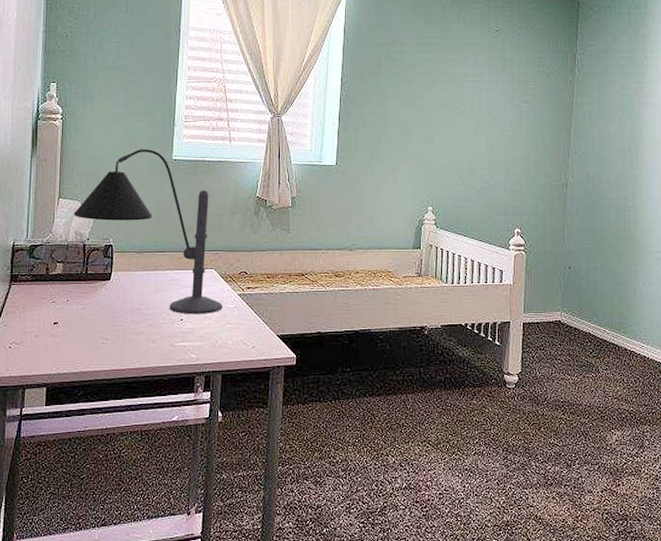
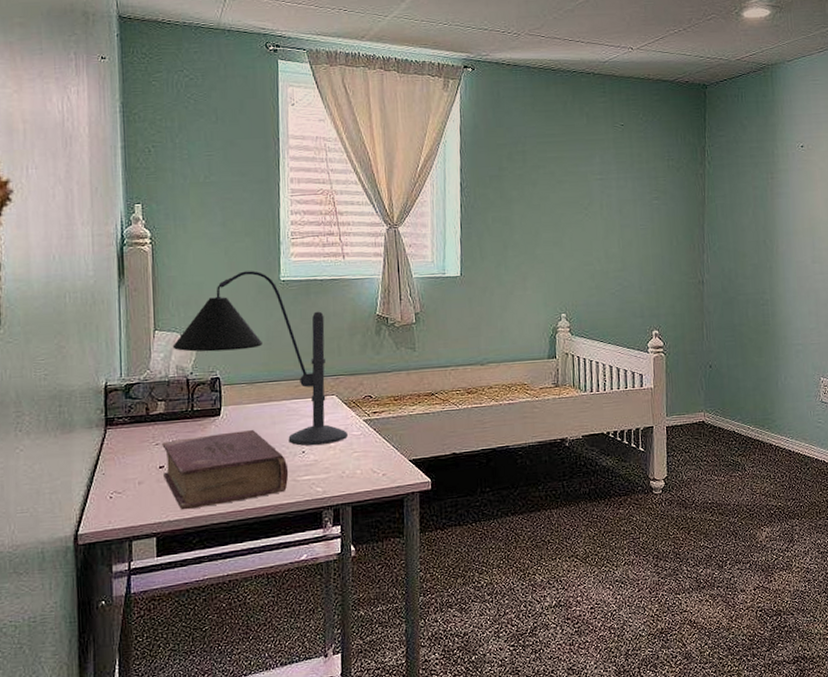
book: none [57,296,167,365] -> present [162,430,289,510]

